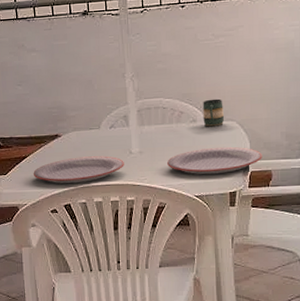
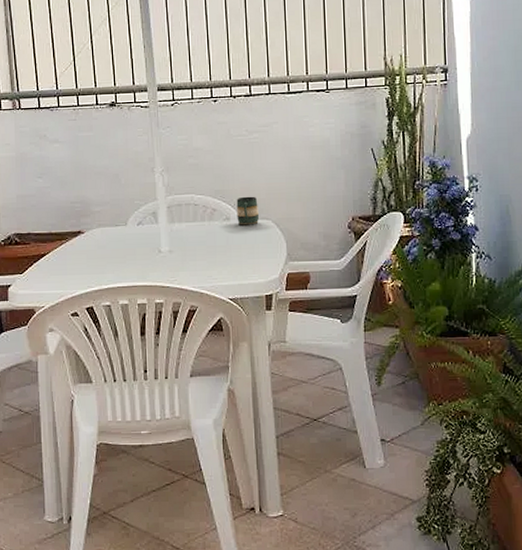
plate: present [33,156,124,183] -> none [52,254,153,284]
plate: present [167,147,262,174] -> none [199,246,300,276]

